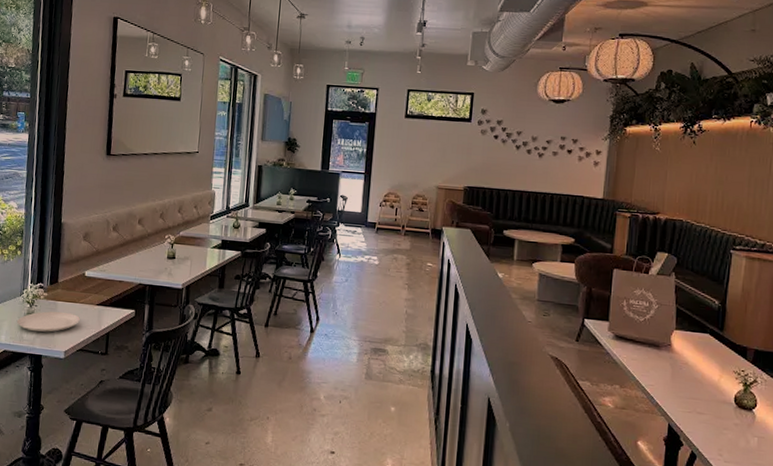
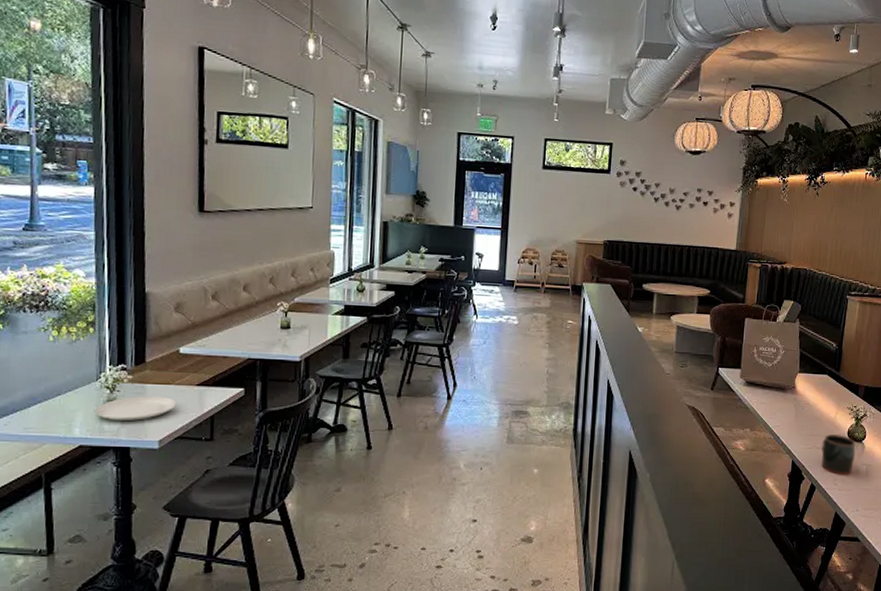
mug: none [703,399,745,446] -> present [821,434,856,475]

